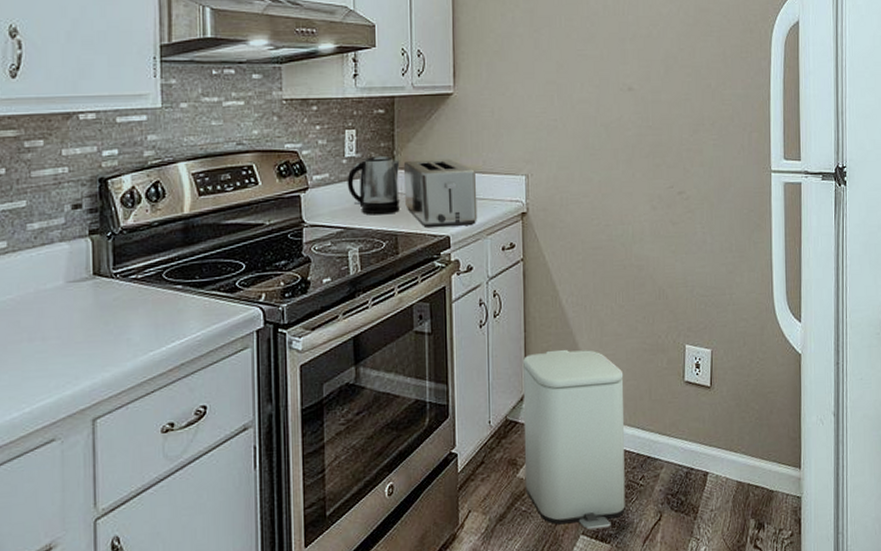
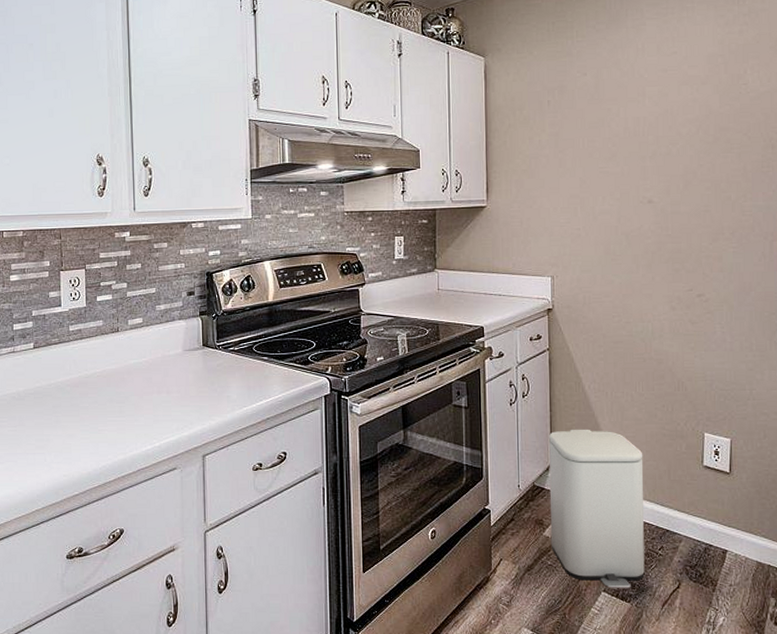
kettle: present [347,155,400,215] -> none [396,258,441,307]
toaster: present [403,158,478,229] -> none [443,261,508,320]

